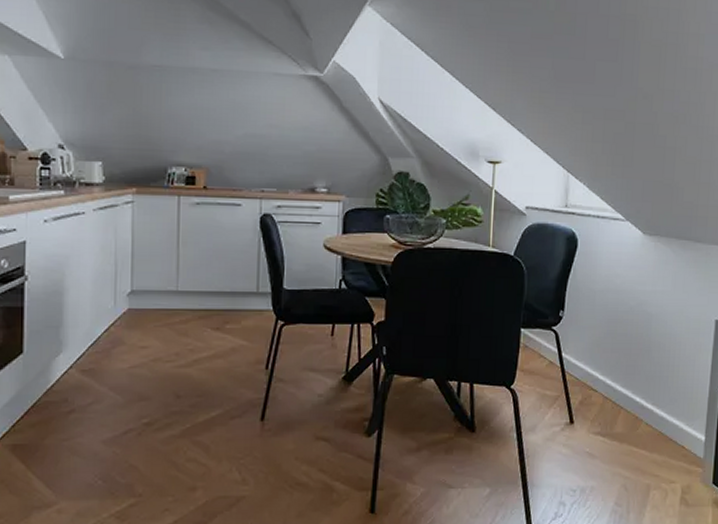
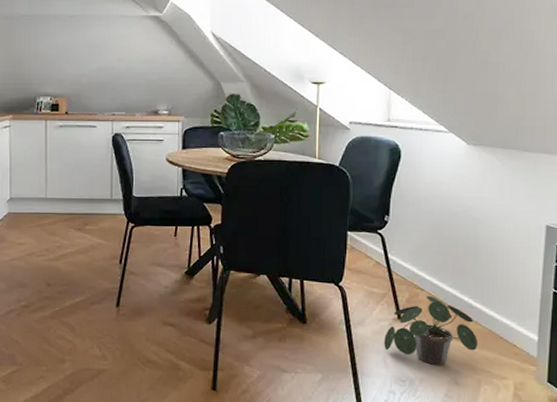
potted plant: none [555,398,648,473] -> present [384,296,477,366]

